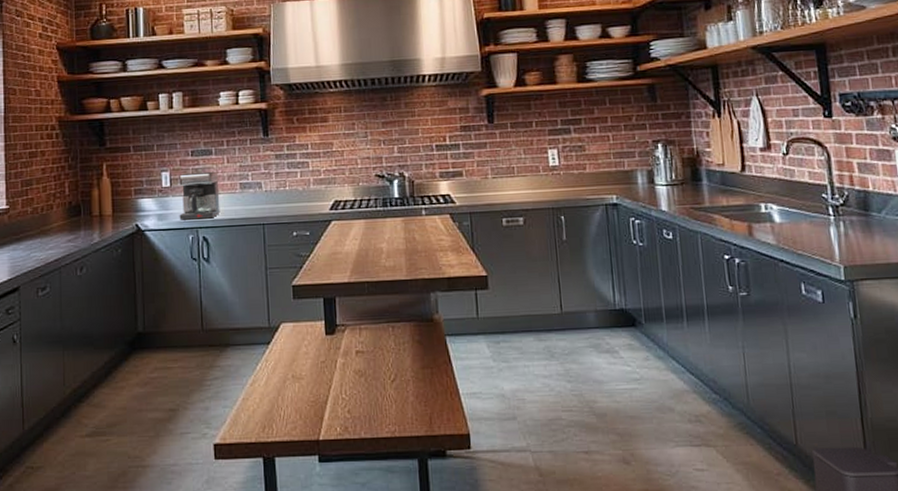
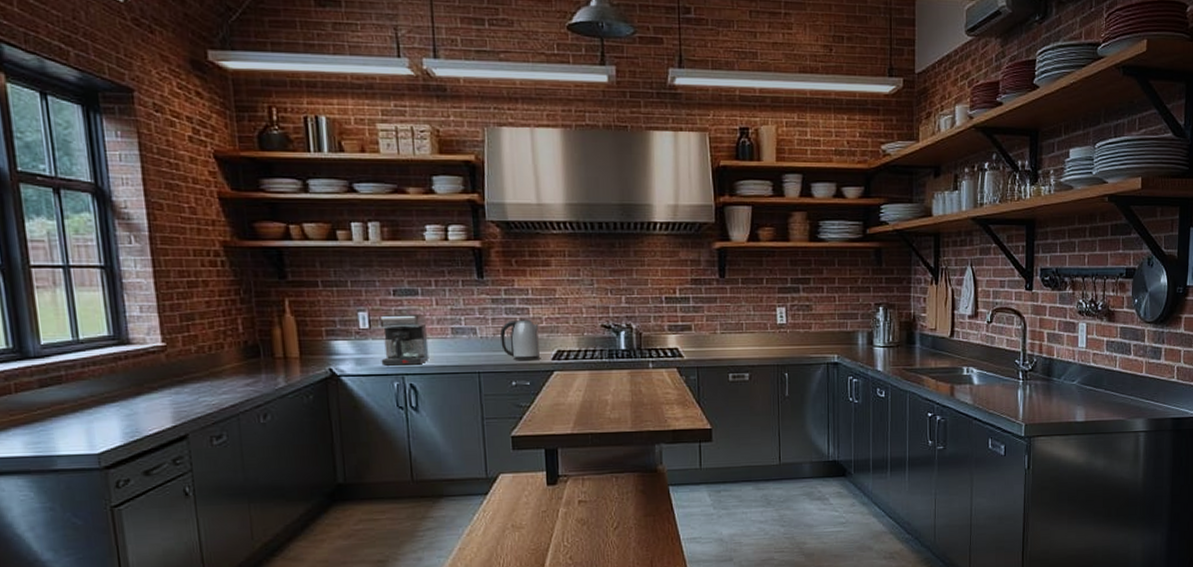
kettle: none [283,172,320,212] -> present [500,319,541,361]

